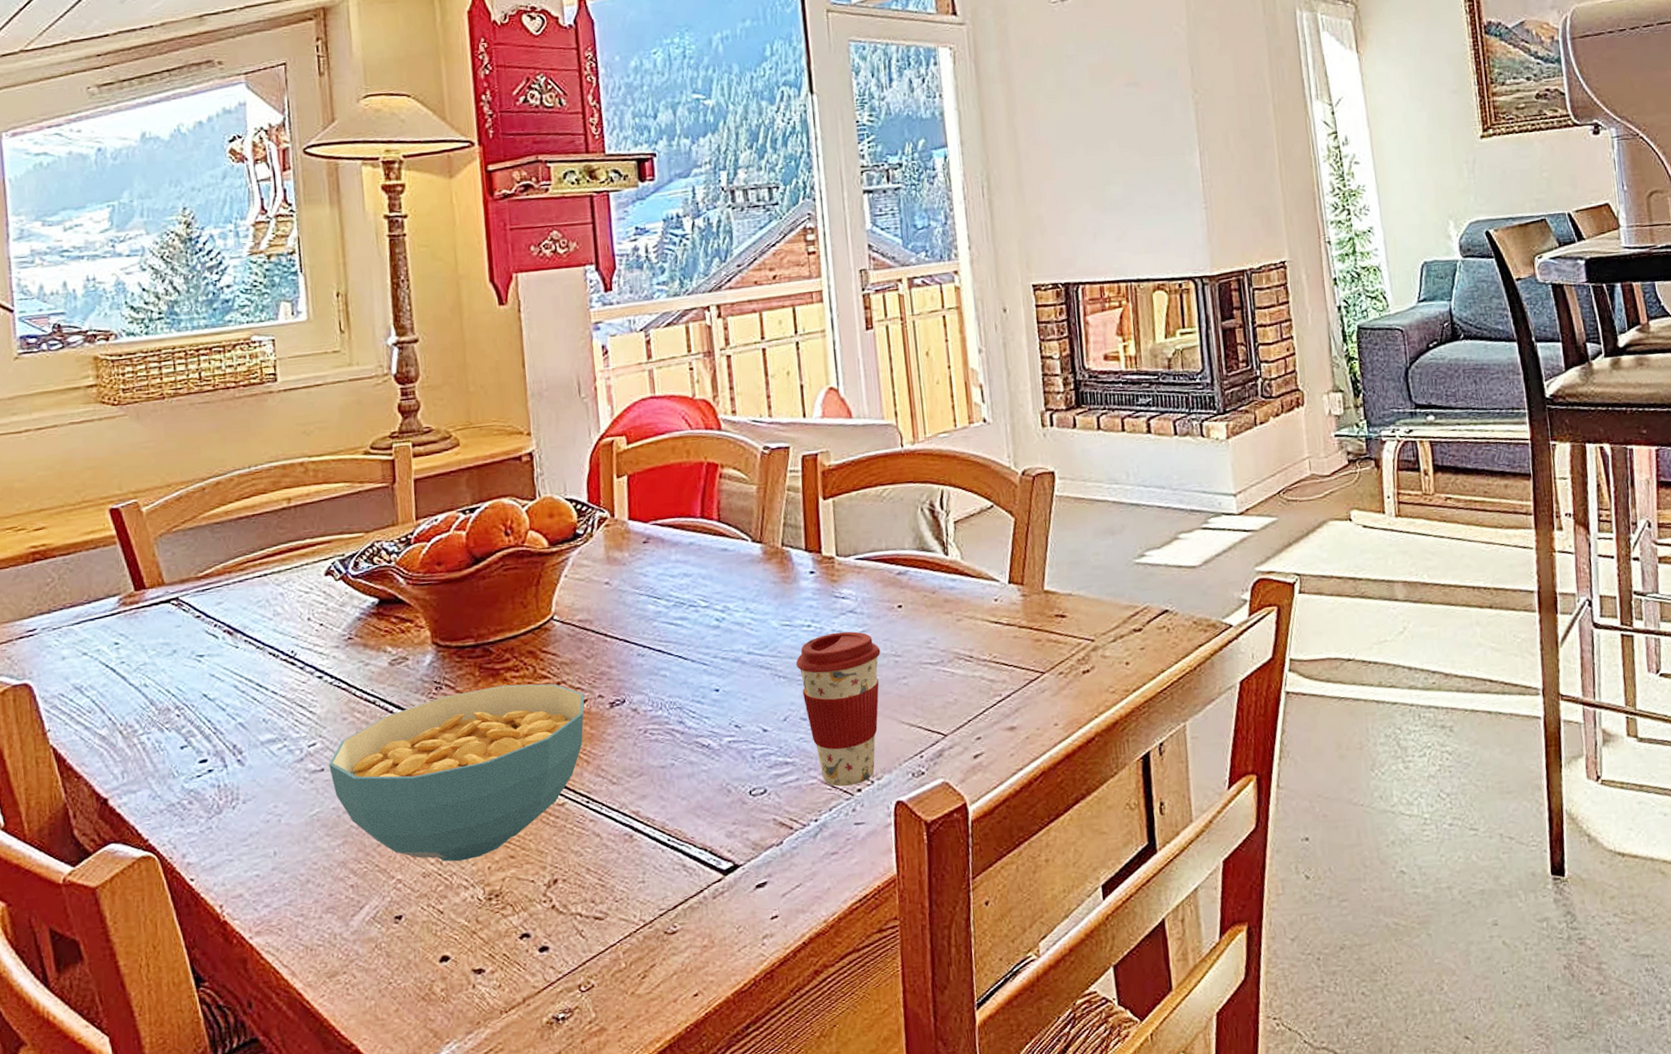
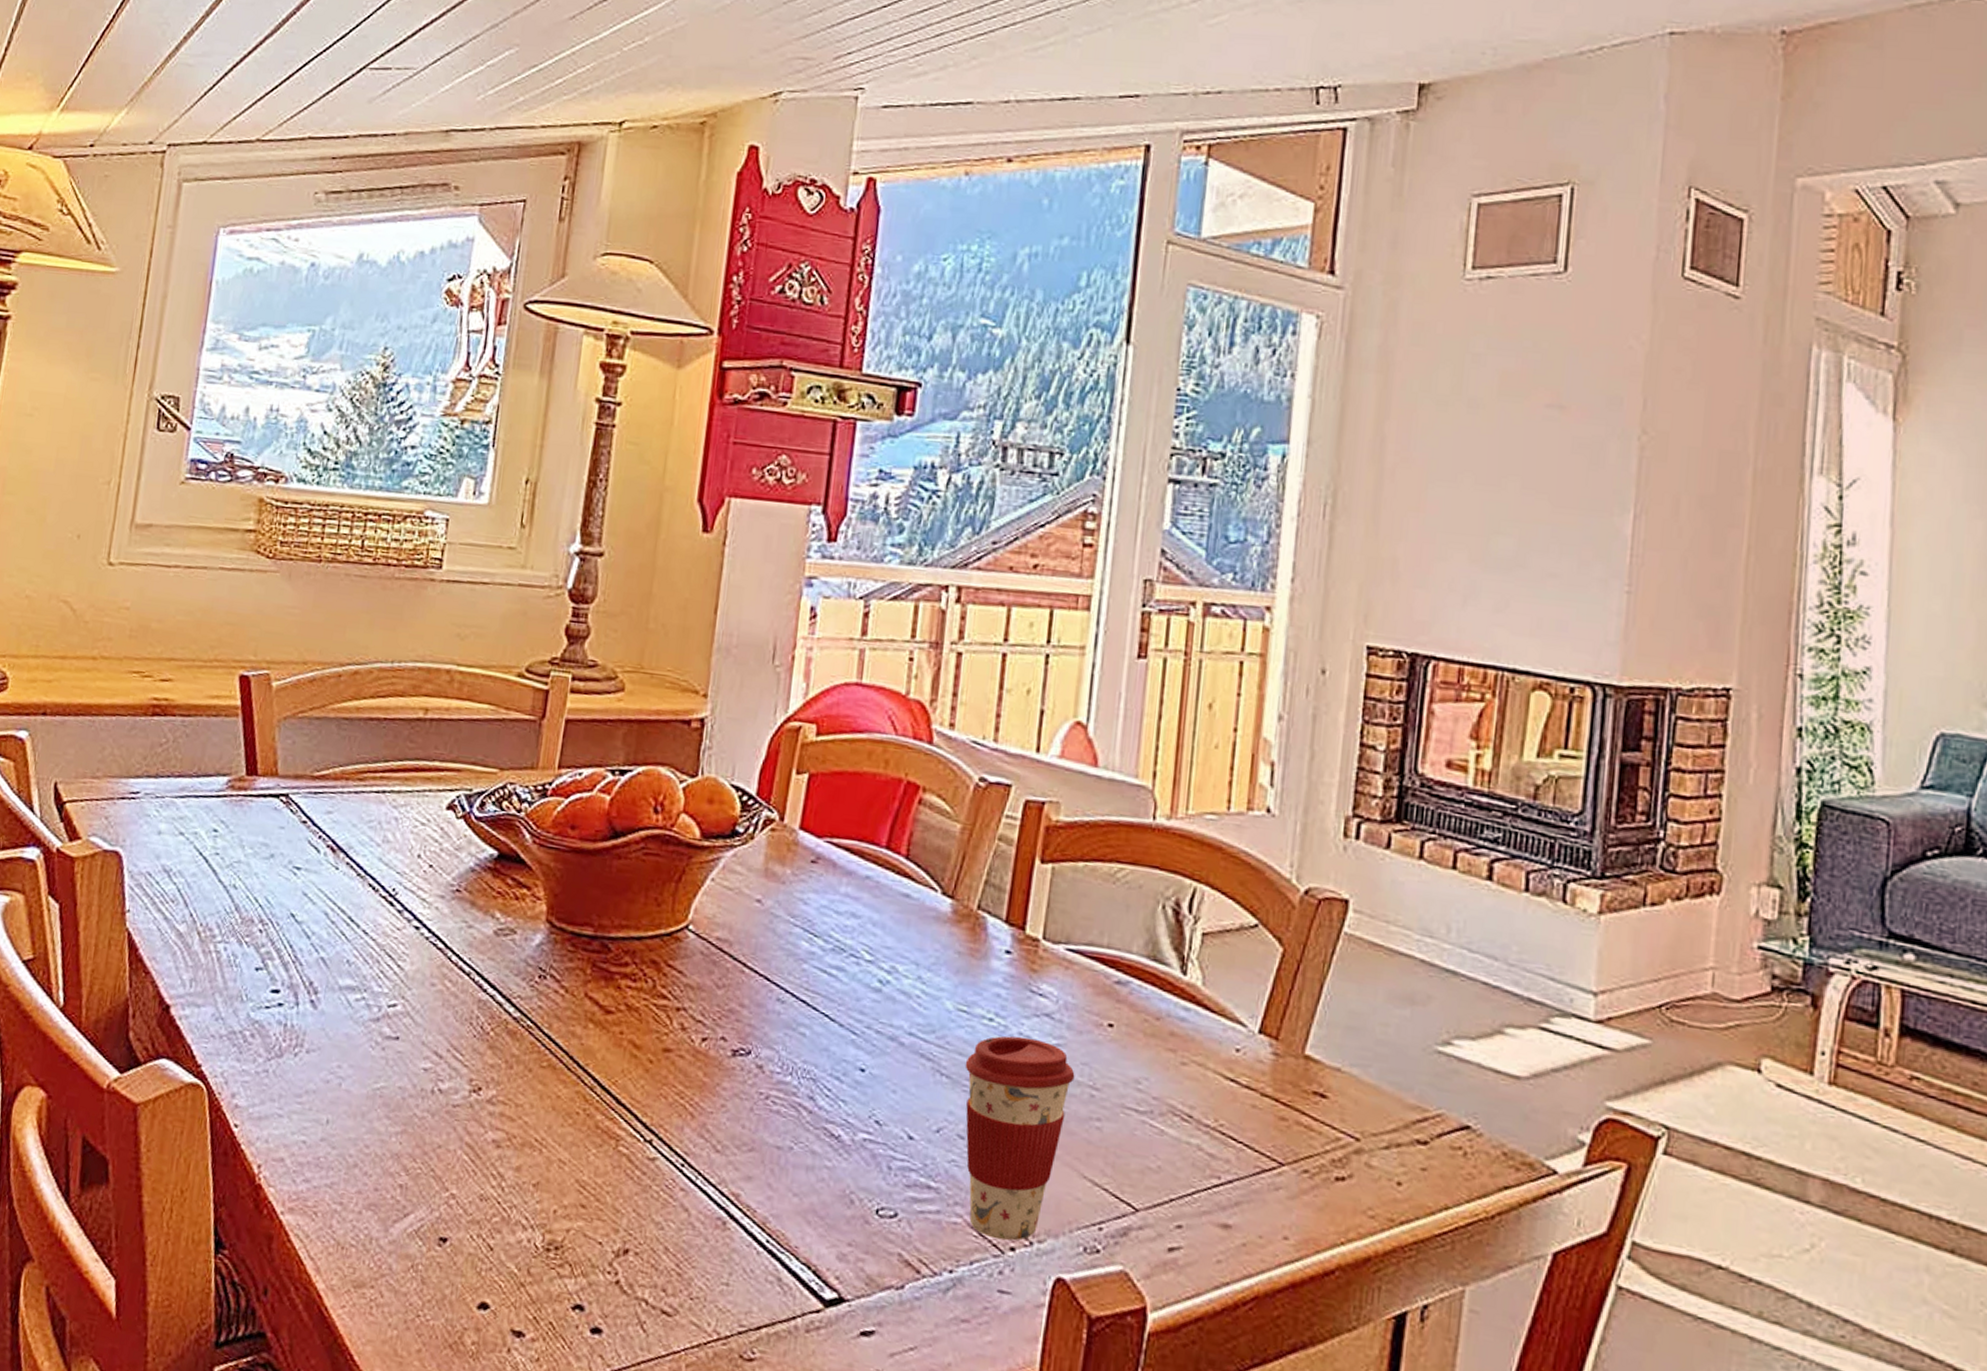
cereal bowl: present [329,683,585,862] -> none [405,988,705,1195]

